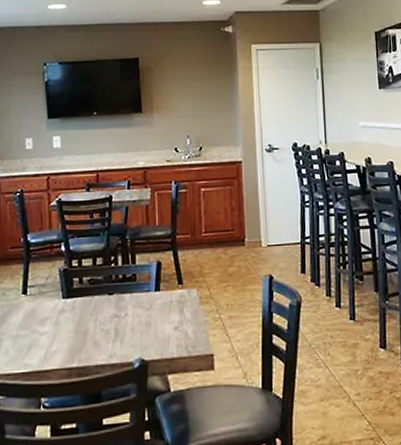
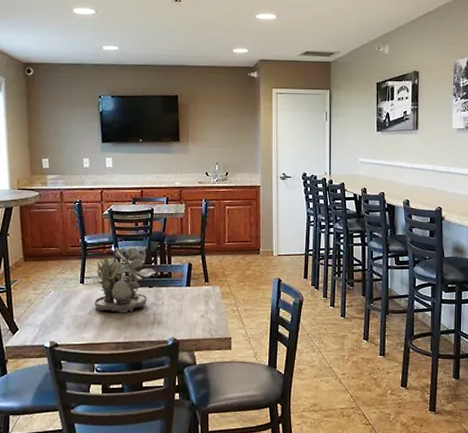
succulent plant: none [40,244,117,330] -> present [94,246,156,314]

